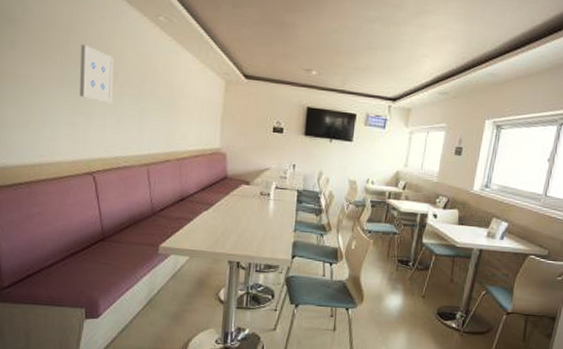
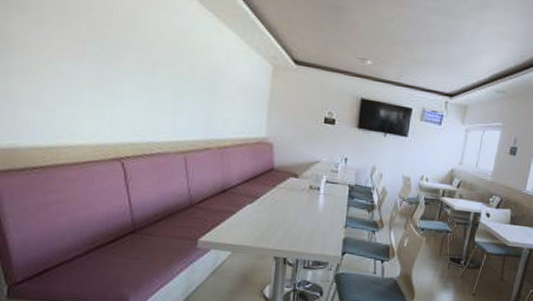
wall art: present [79,44,114,103] -> none [104,13,146,83]

